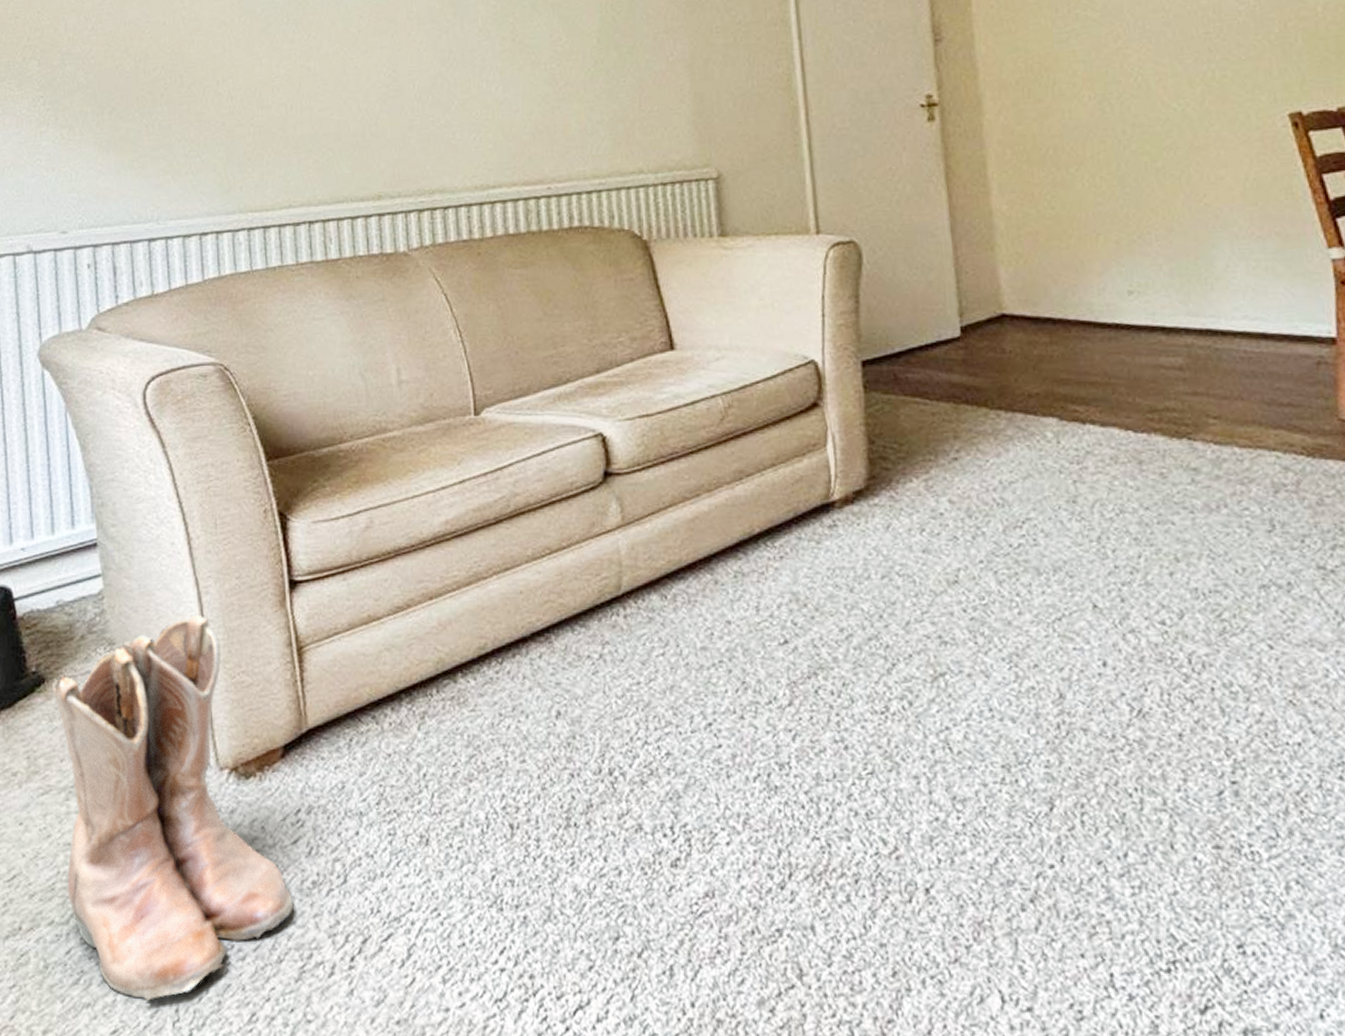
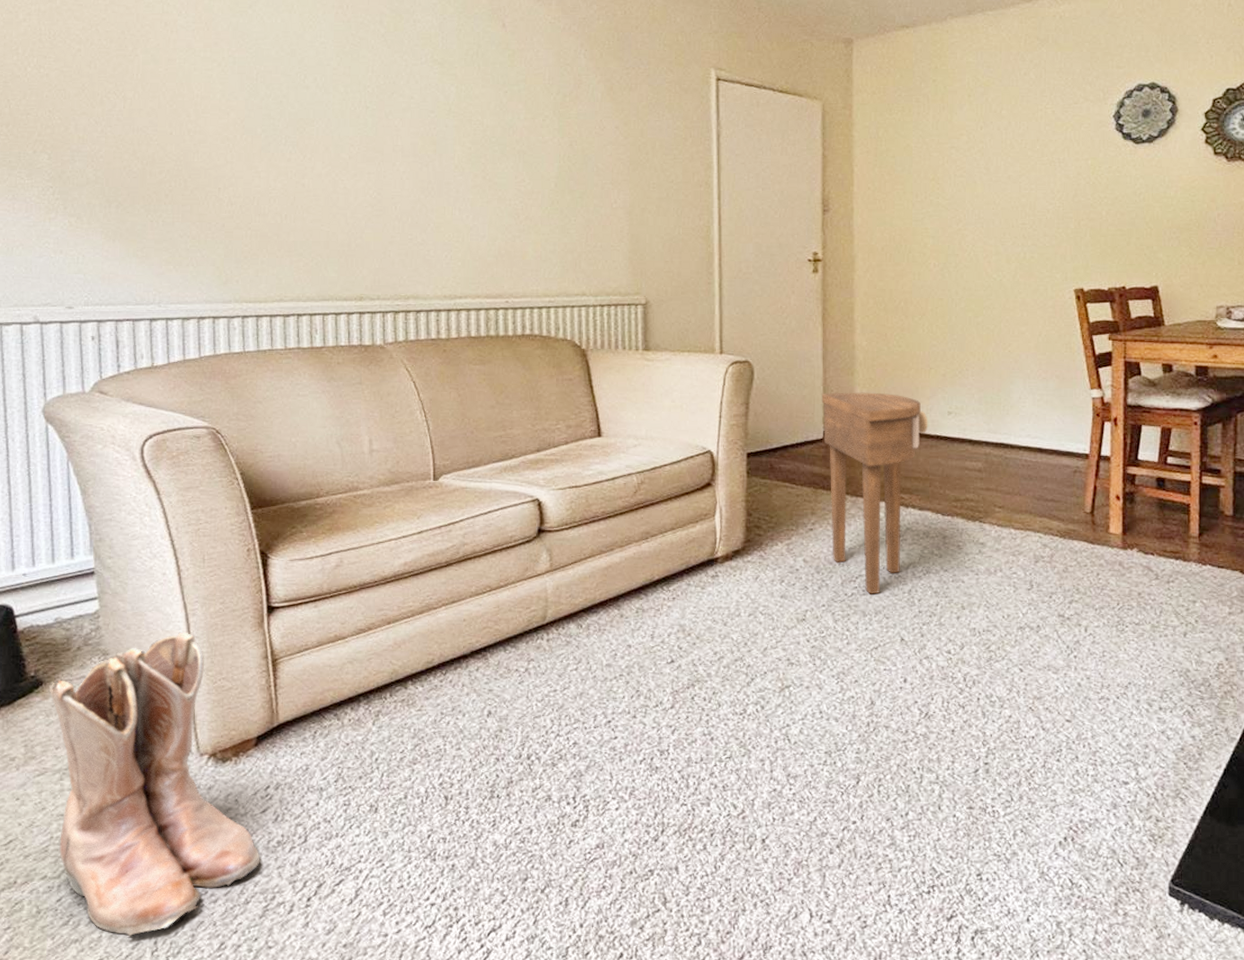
side table: none [953,271,1103,545] -> present [821,392,928,594]

